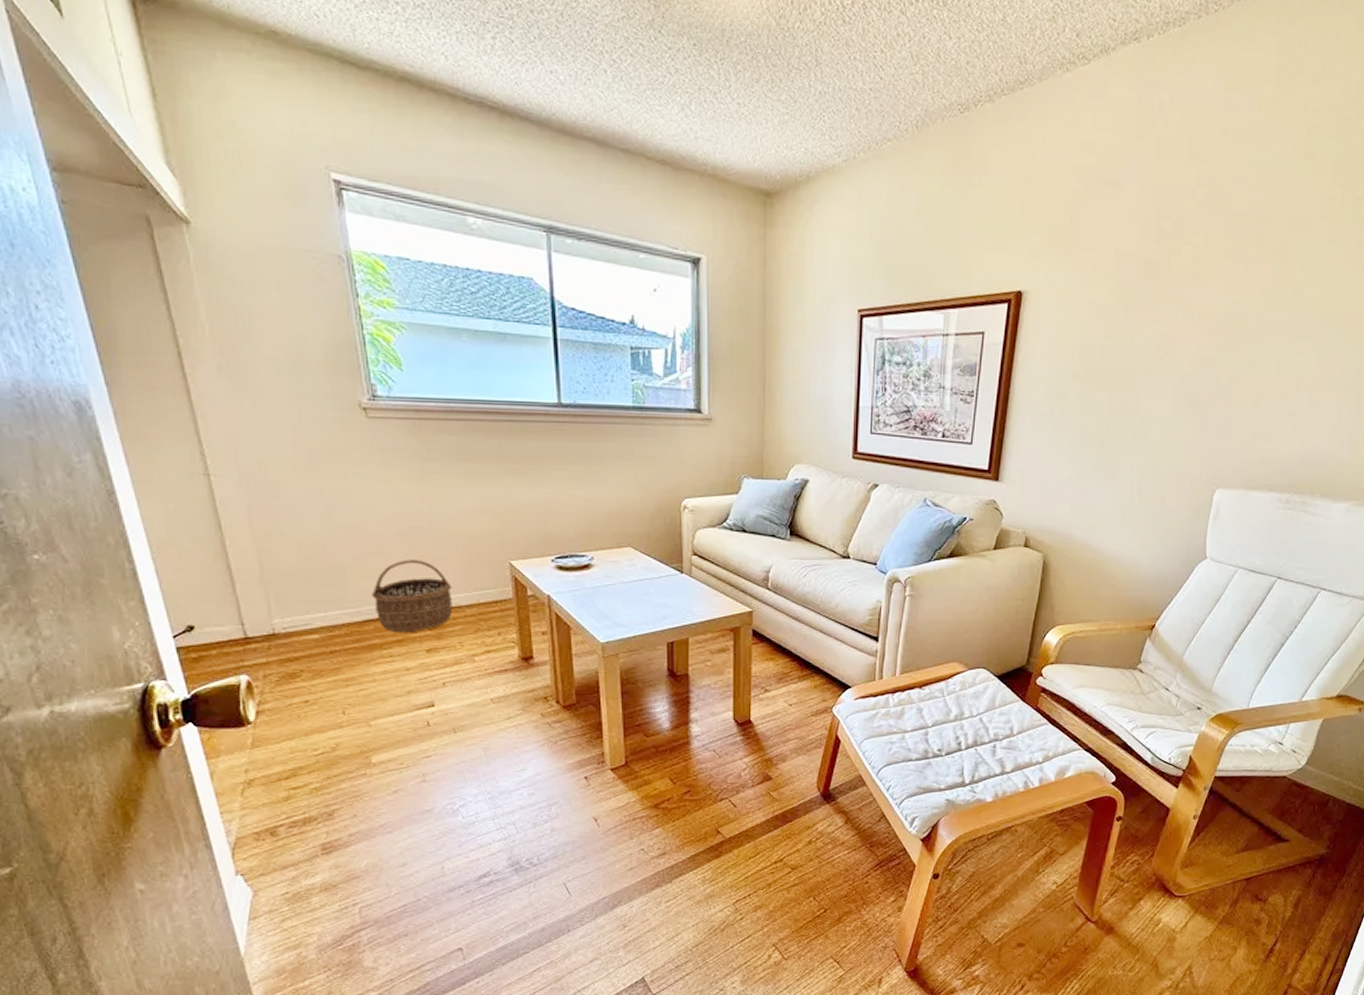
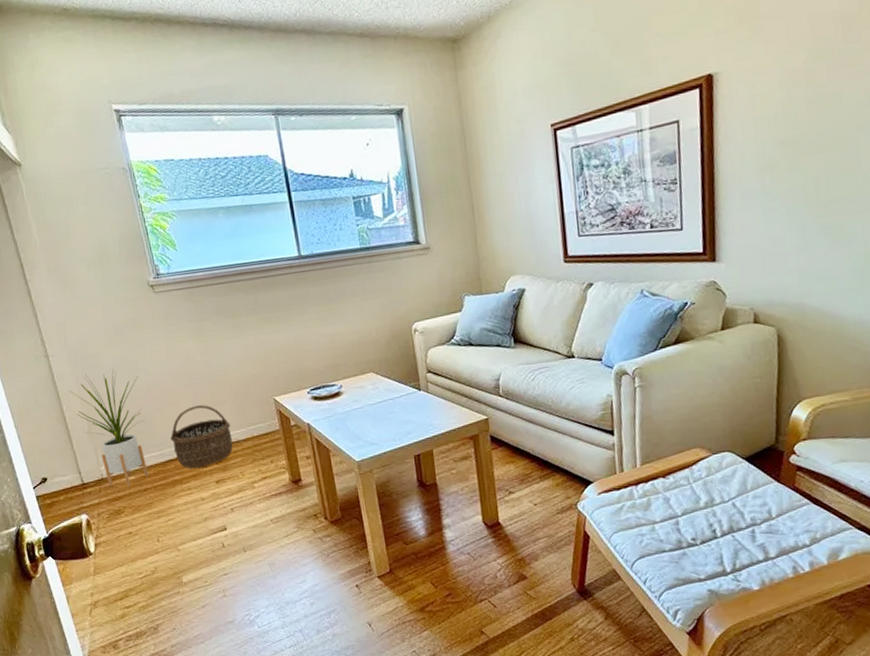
house plant: none [237,503,338,647] -> present [70,369,149,487]

